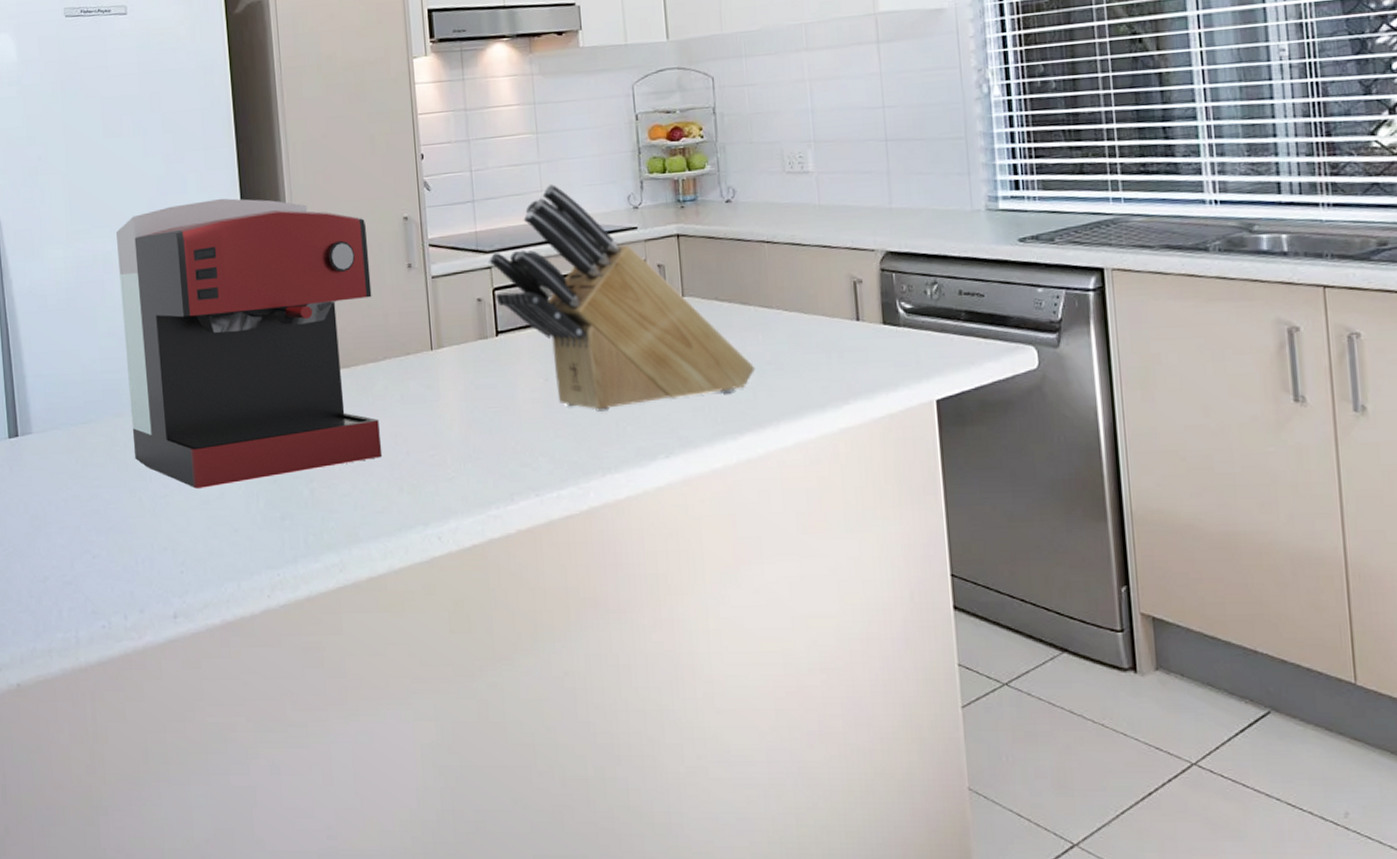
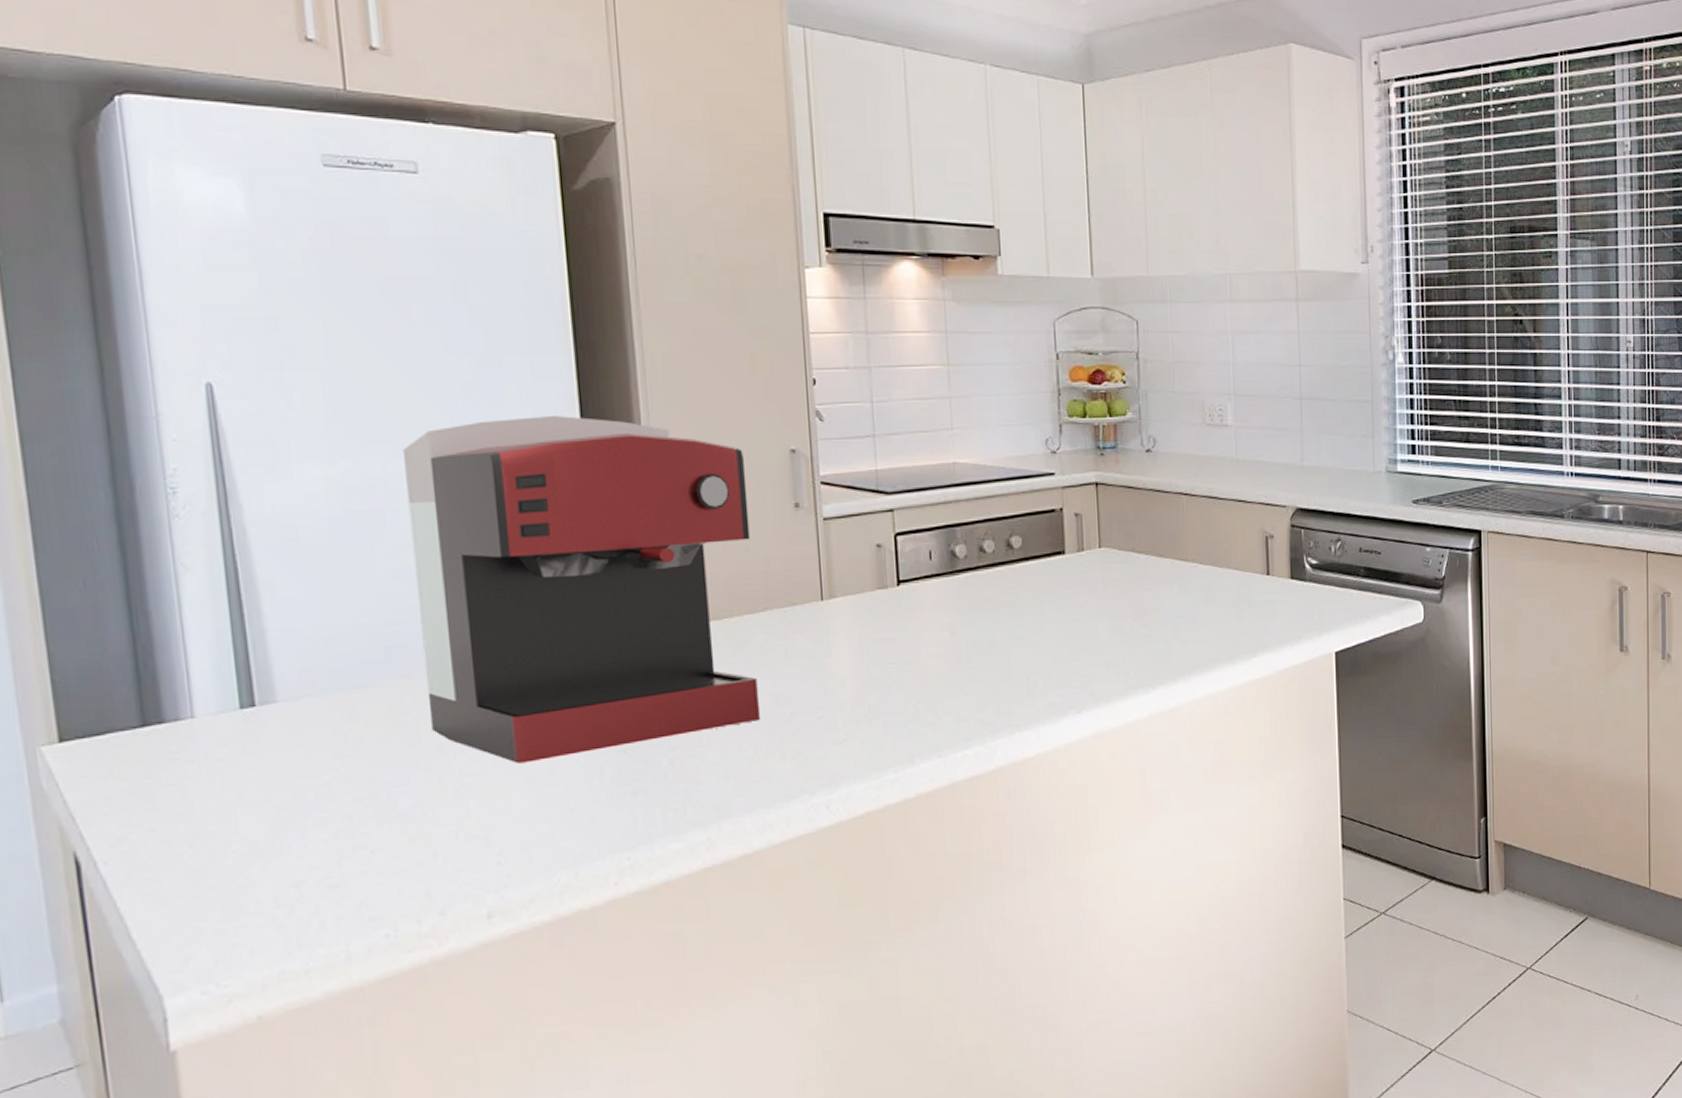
knife block: present [489,183,756,412] -> none [890,421,1170,667]

